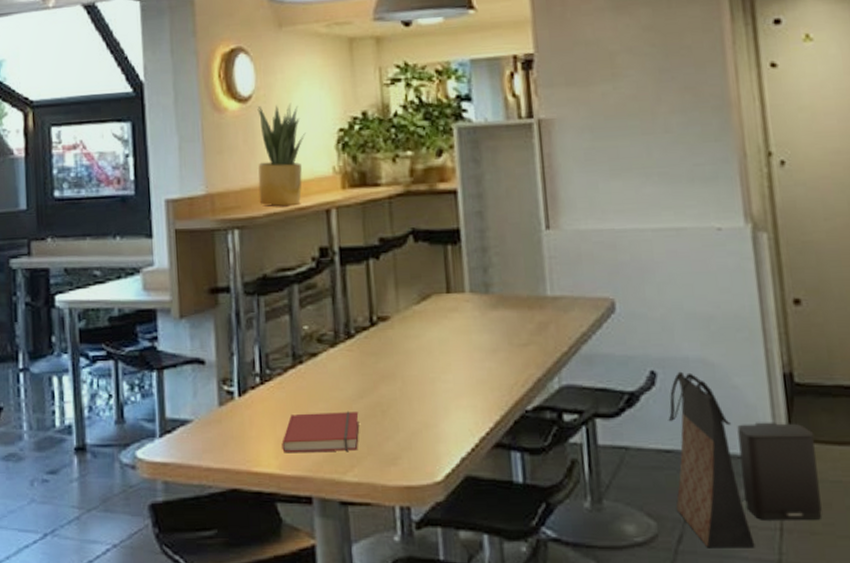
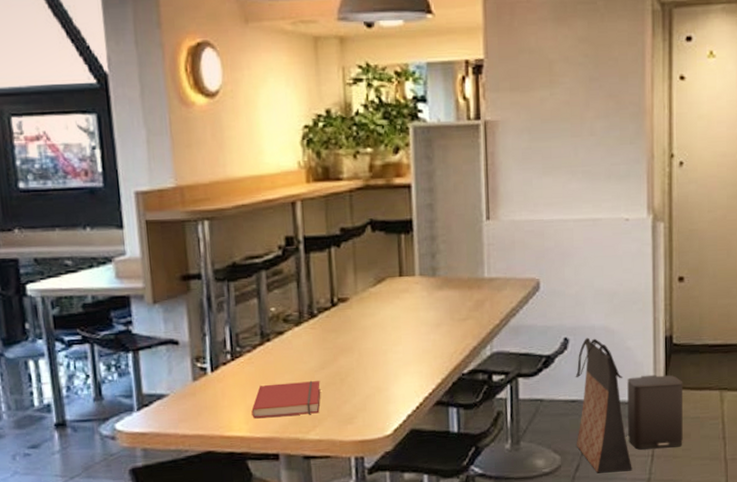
planter: present [257,104,306,207] -> none [225,100,272,199]

